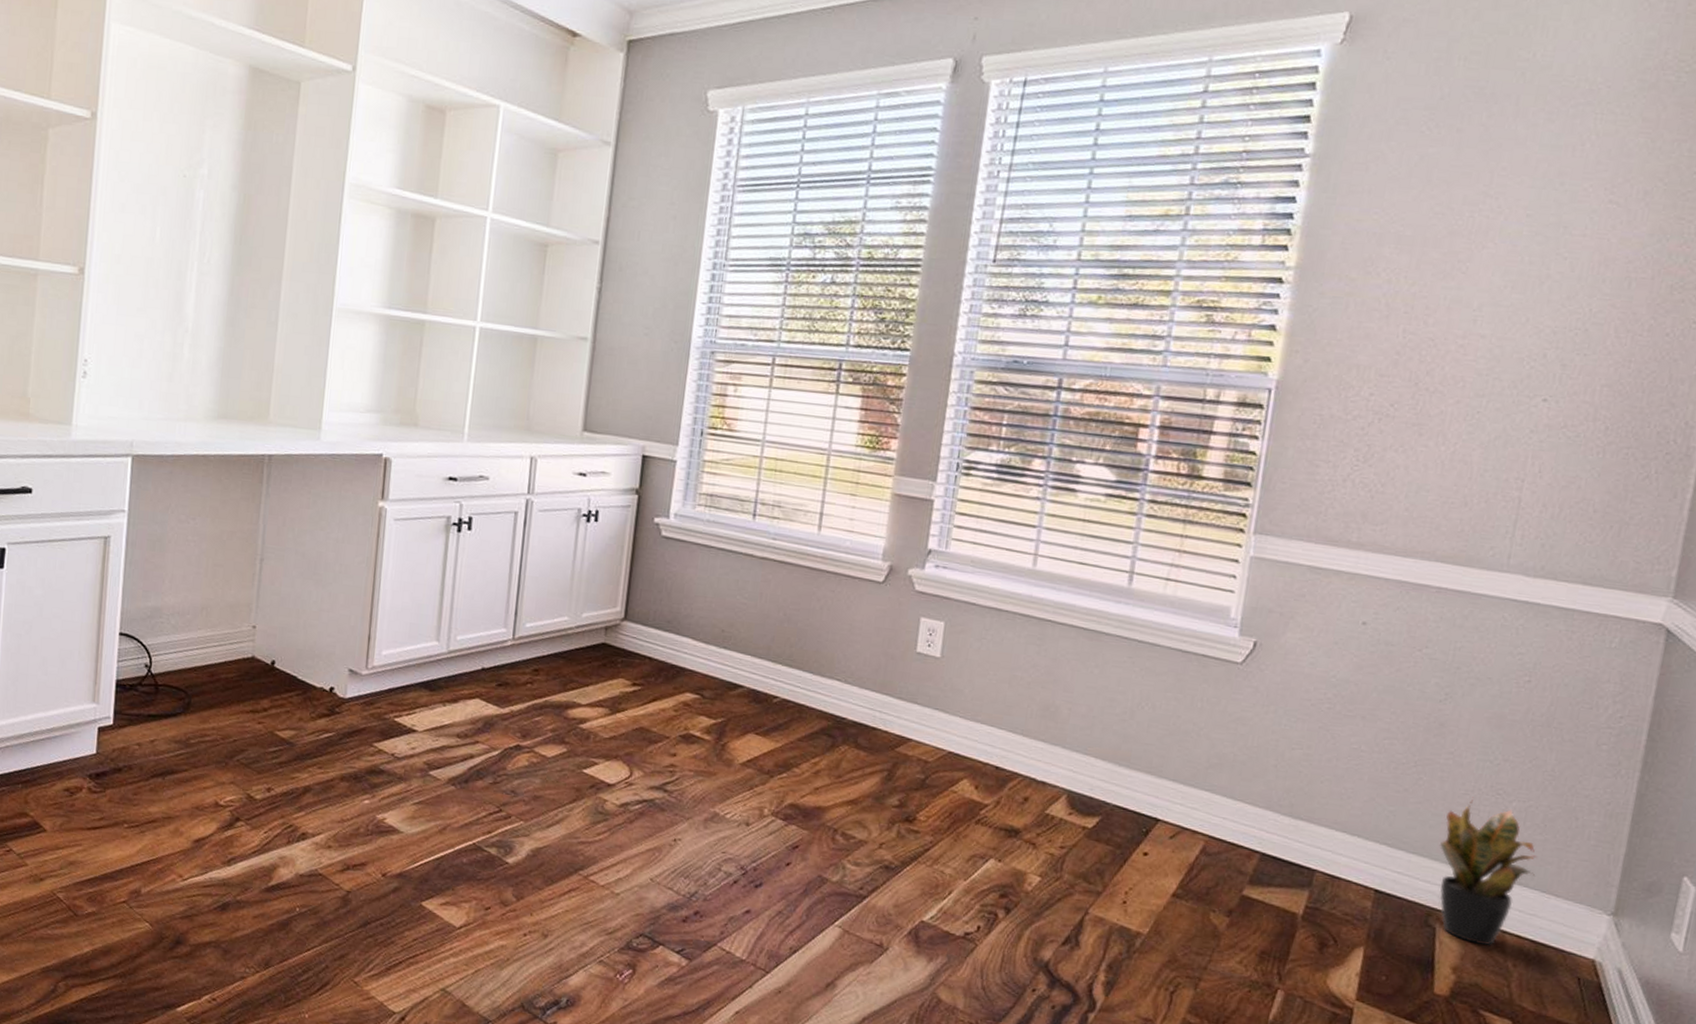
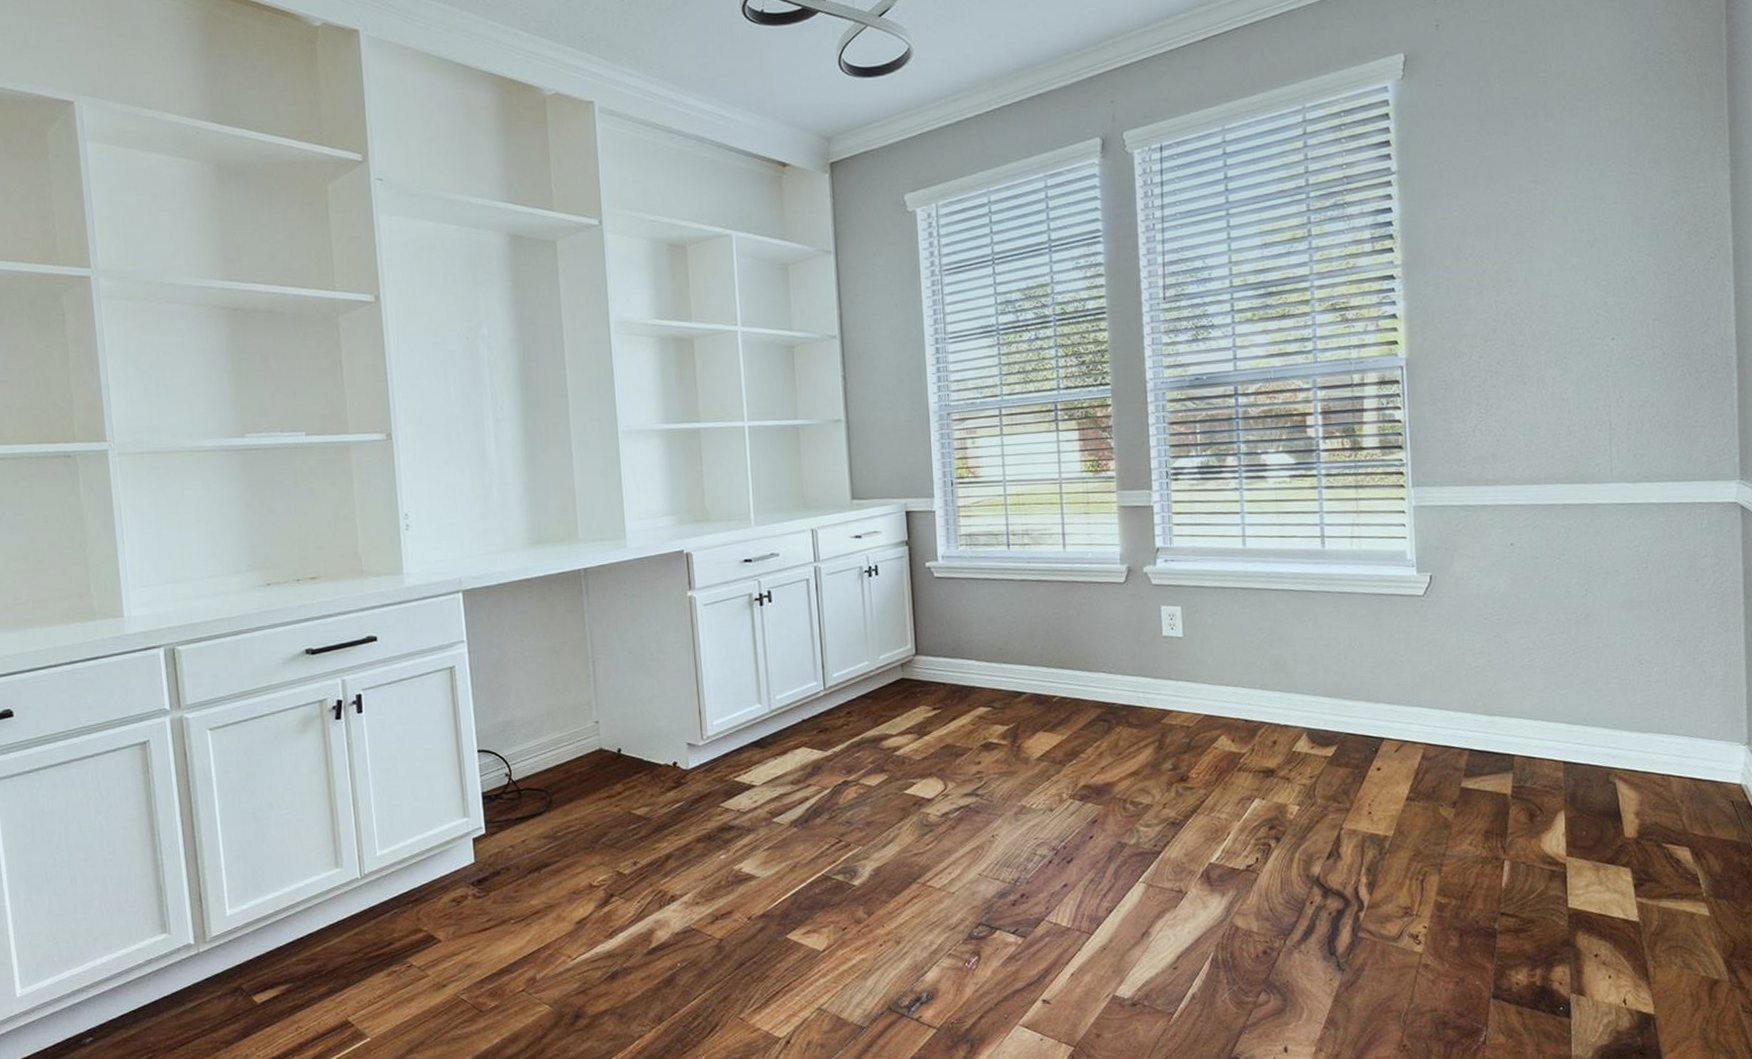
potted plant: present [1439,797,1537,946] -> none [1606,670,1682,790]

